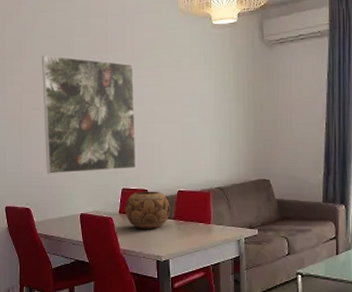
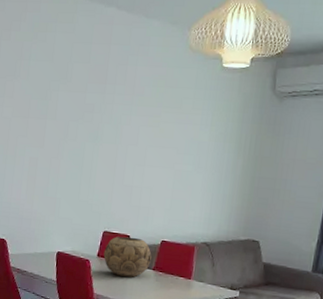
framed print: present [42,54,137,174] -> none [27,78,132,212]

